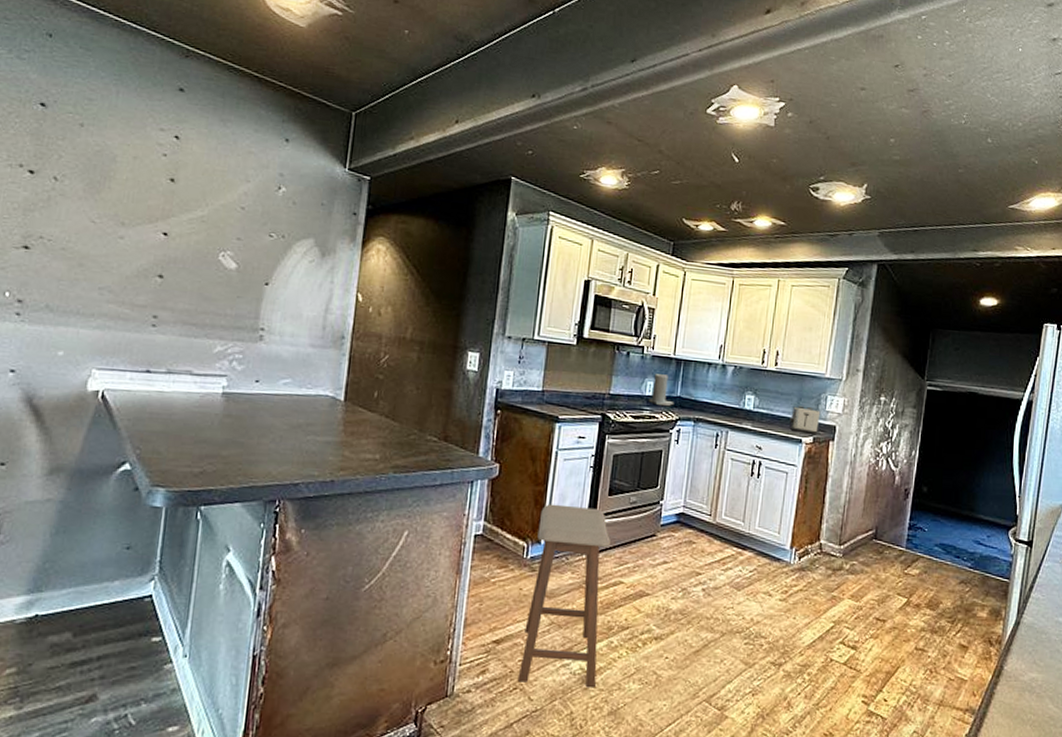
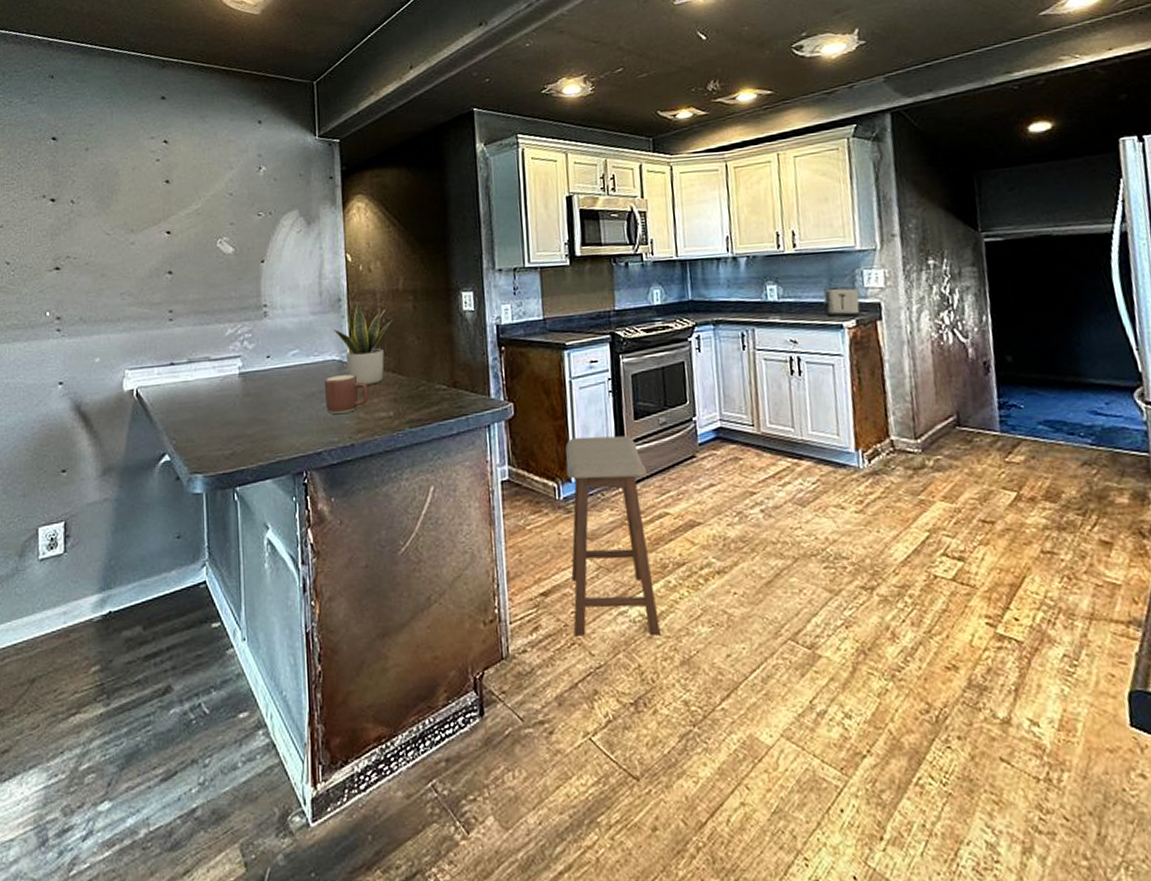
mug: none [311,411,358,450] -> present [324,374,369,415]
potted plant: none [330,342,397,426] -> present [332,301,395,385]
paper towel: present [648,374,674,407] -> none [658,279,688,314]

